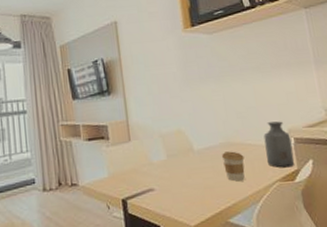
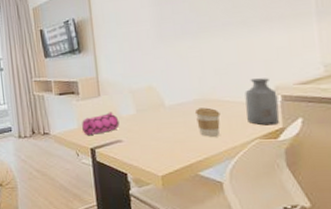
pencil case: none [112,158,151,185] -> present [82,112,120,135]

